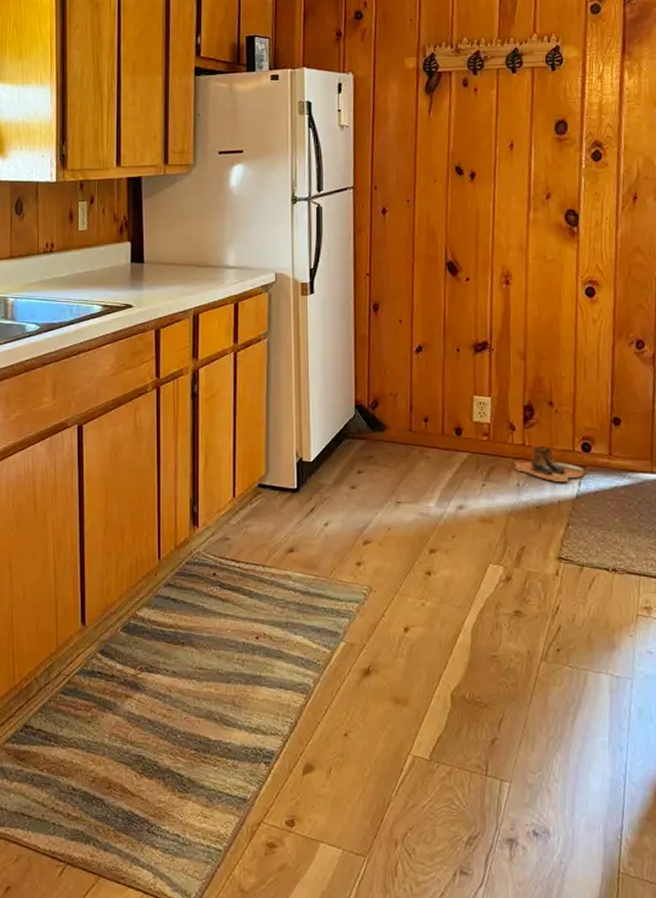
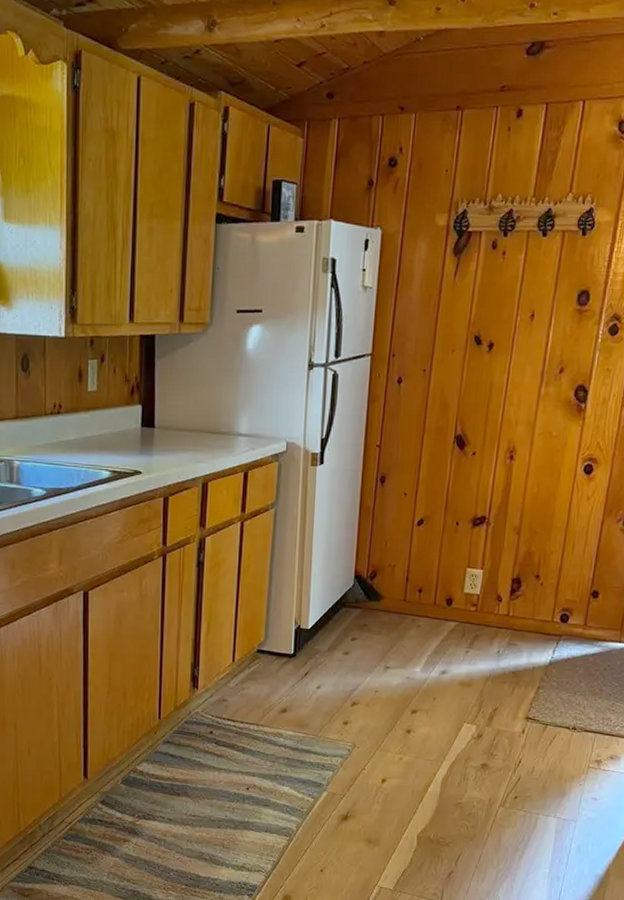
boots: present [513,445,588,483] -> none [496,616,563,651]

